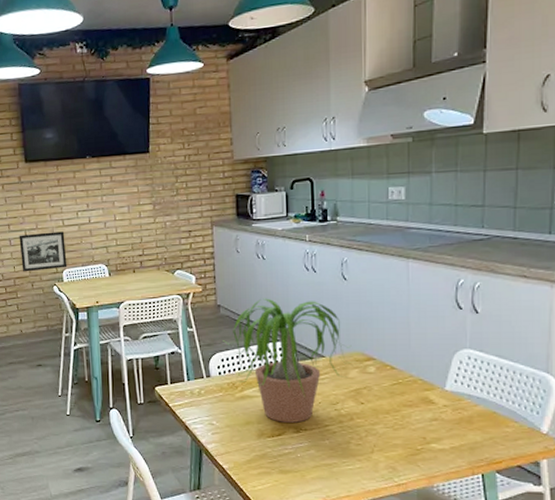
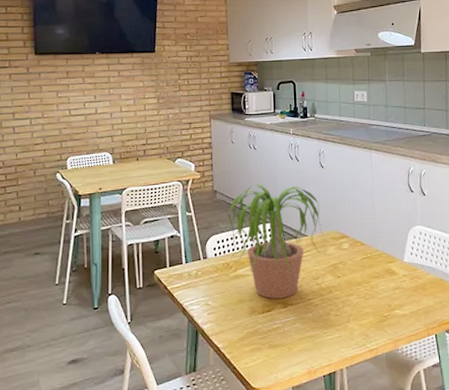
picture frame: present [19,231,68,272] -> none [23,121,72,160]

